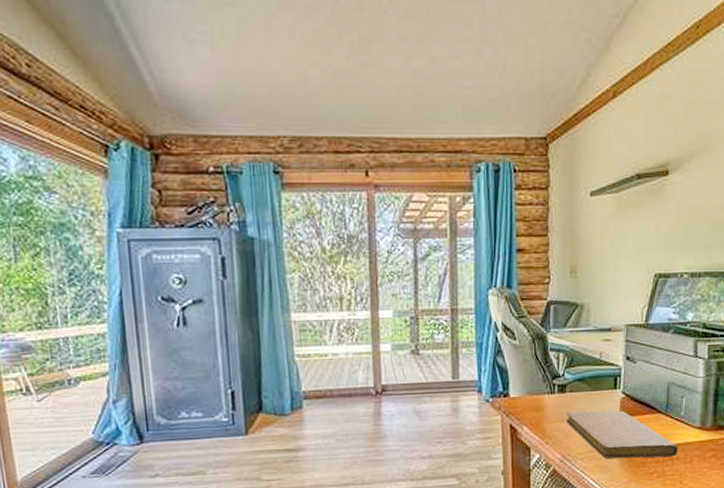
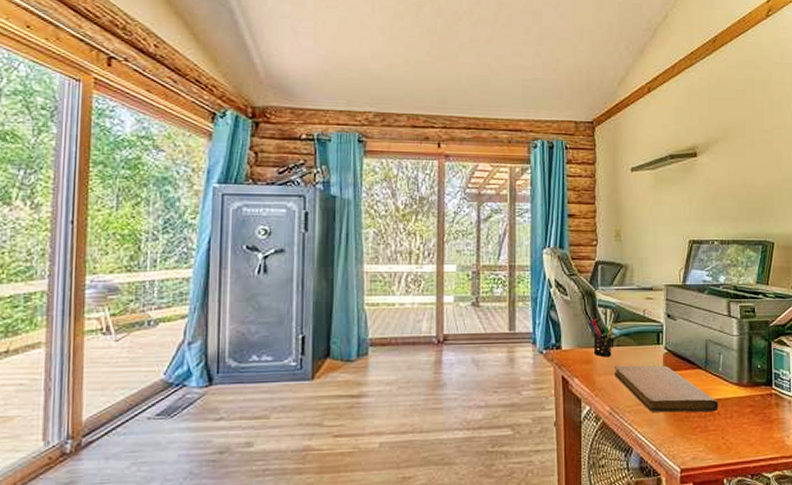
pen holder: none [540,364,568,404] -> present [589,319,614,358]

